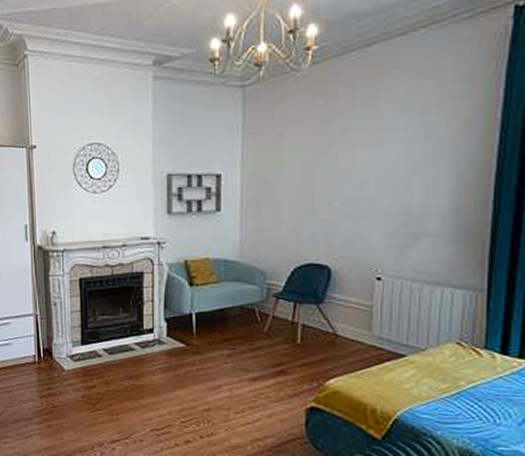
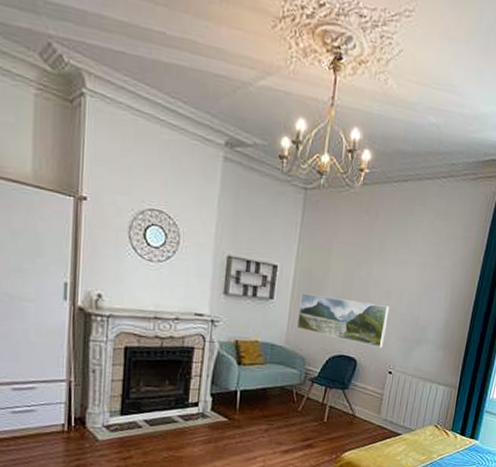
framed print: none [250,198,368,250] -> present [296,293,390,348]

